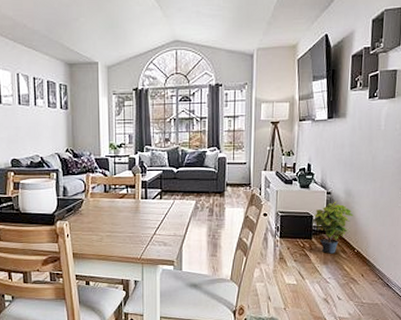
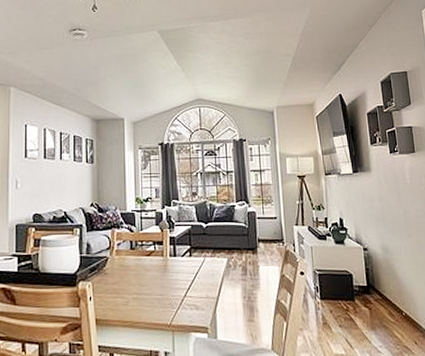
potted plant: present [312,201,354,254] -> none [352,257,395,318]

